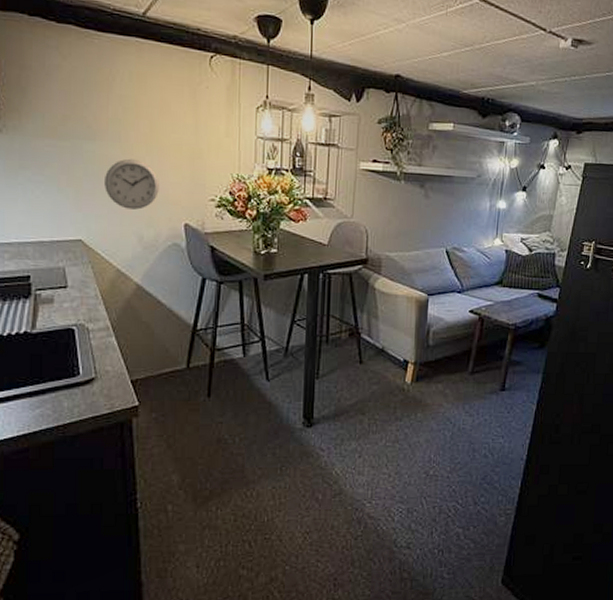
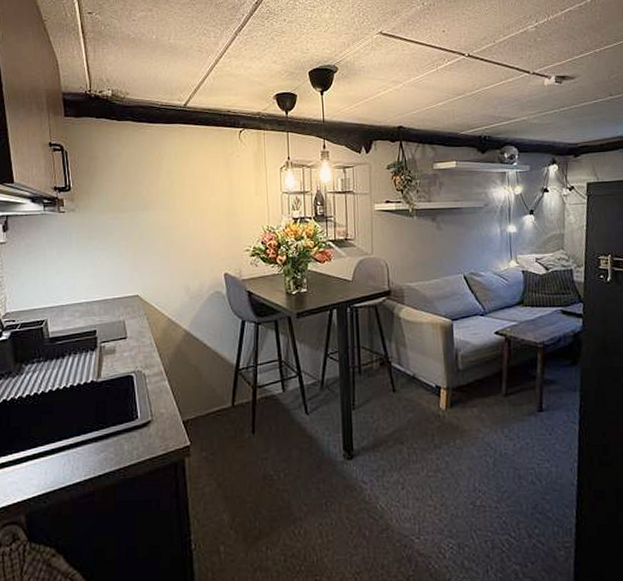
wall clock: present [105,158,159,210] -> none [157,222,202,265]

